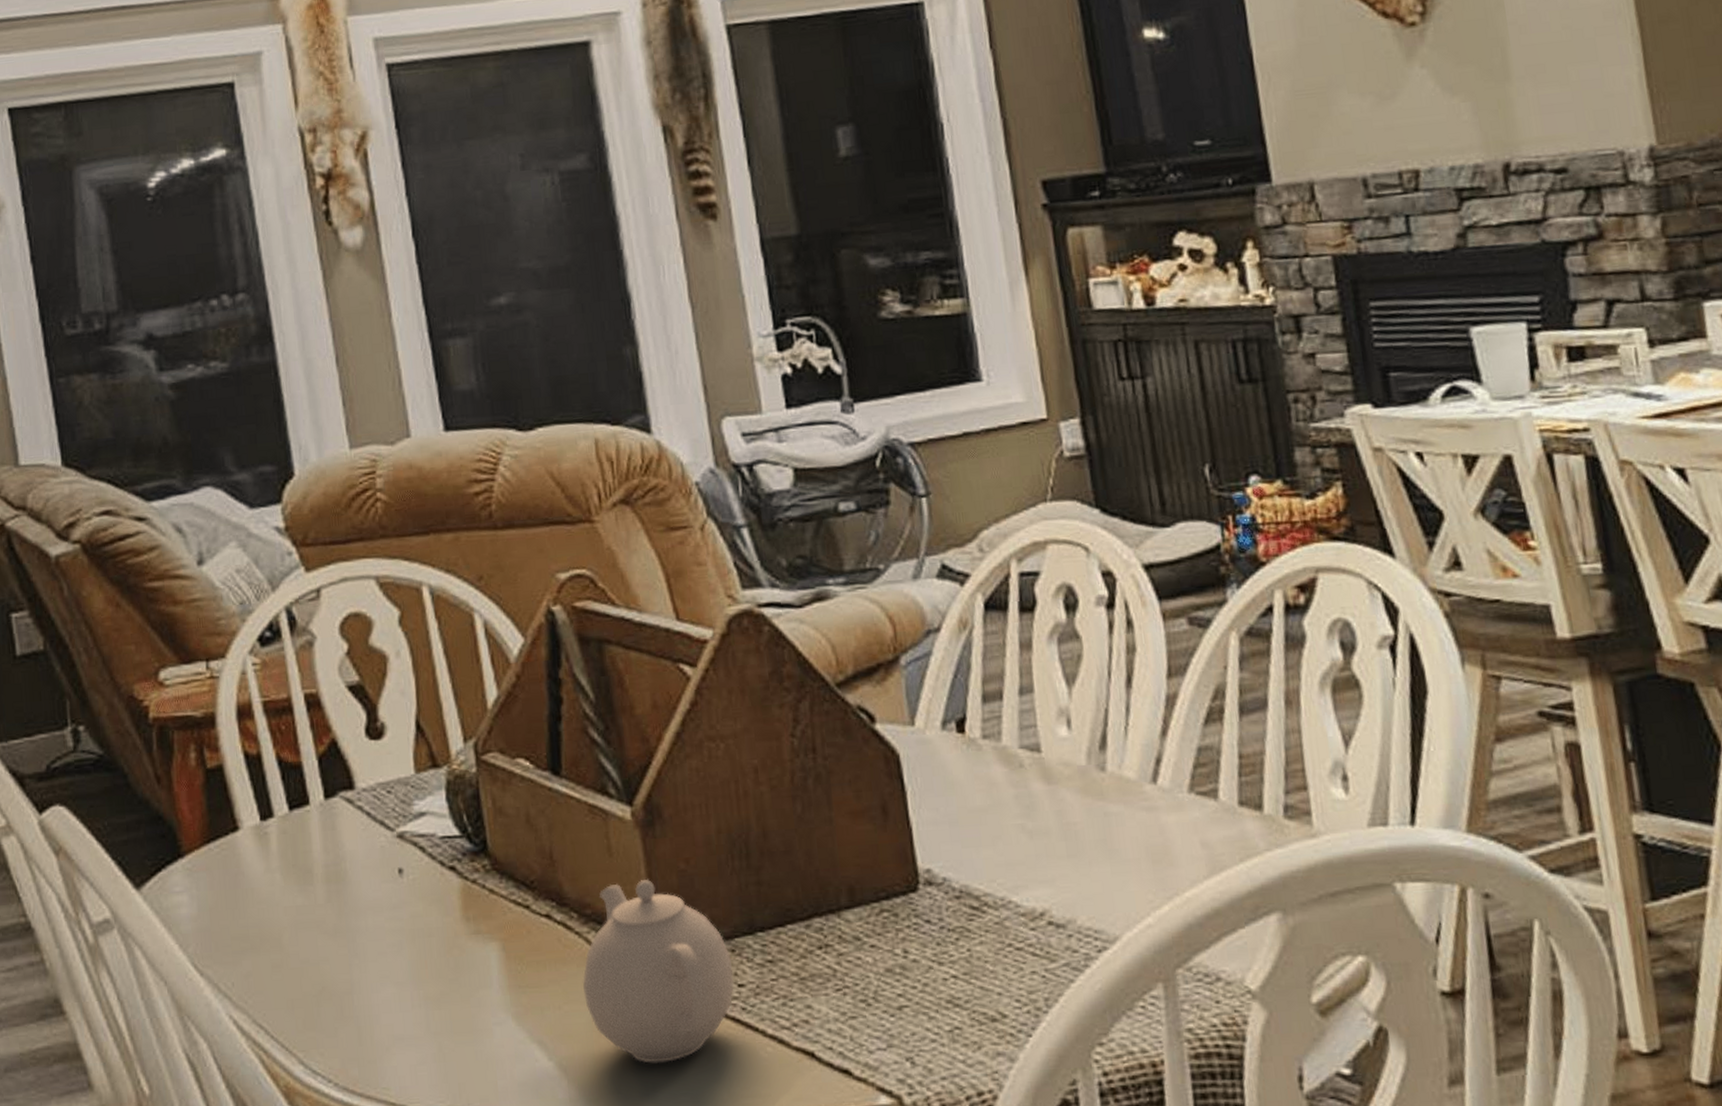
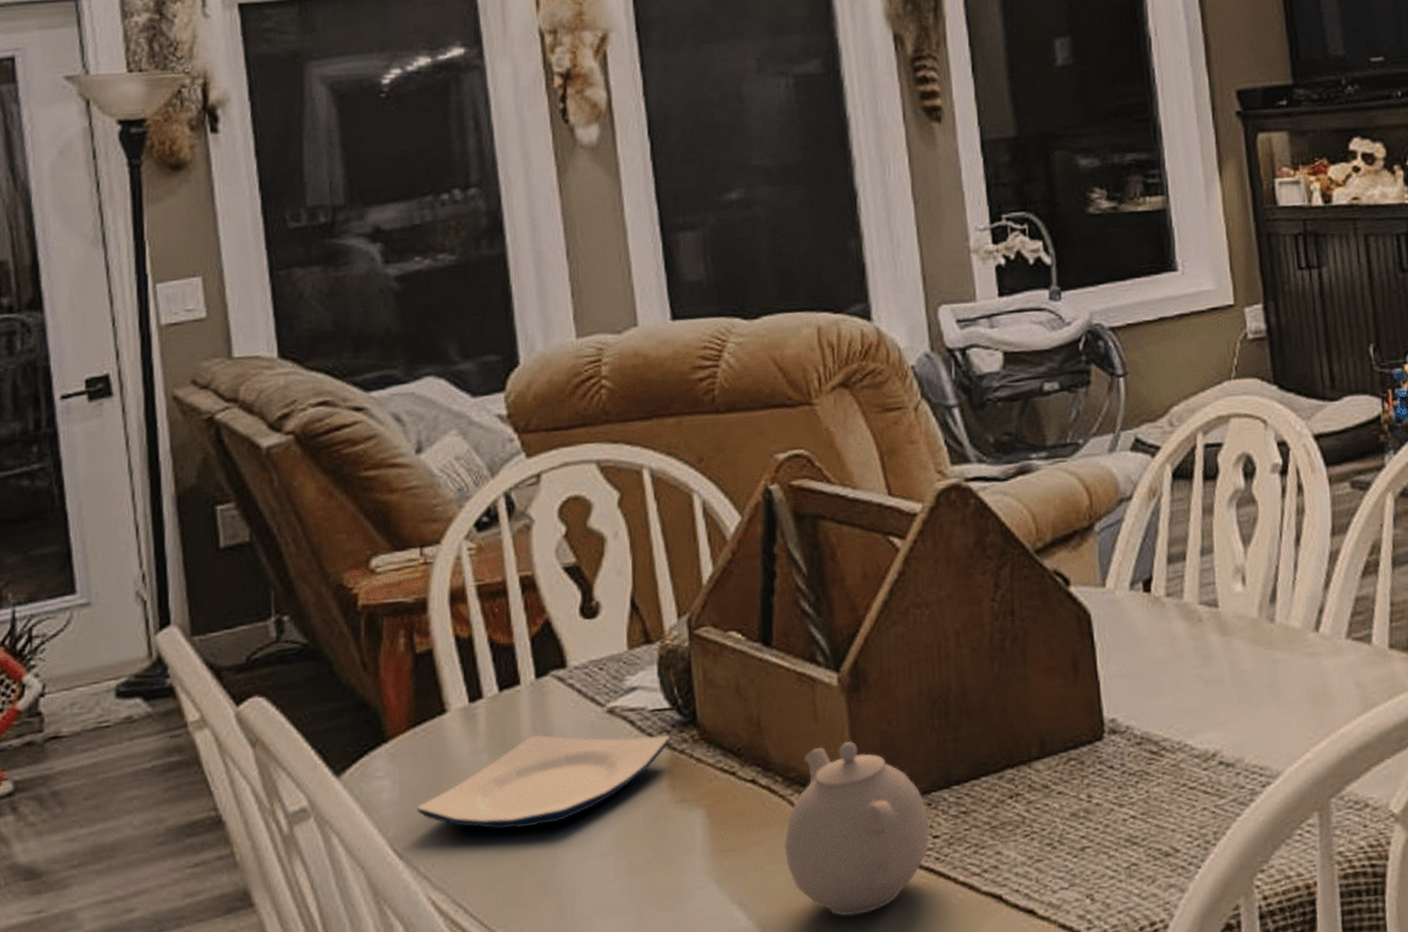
plate: none [215,857,462,952] -> present [417,735,671,830]

